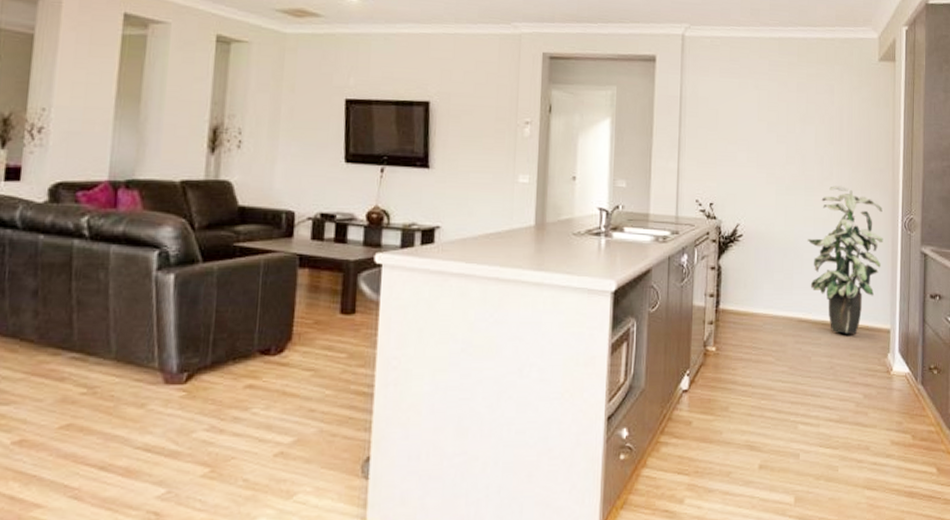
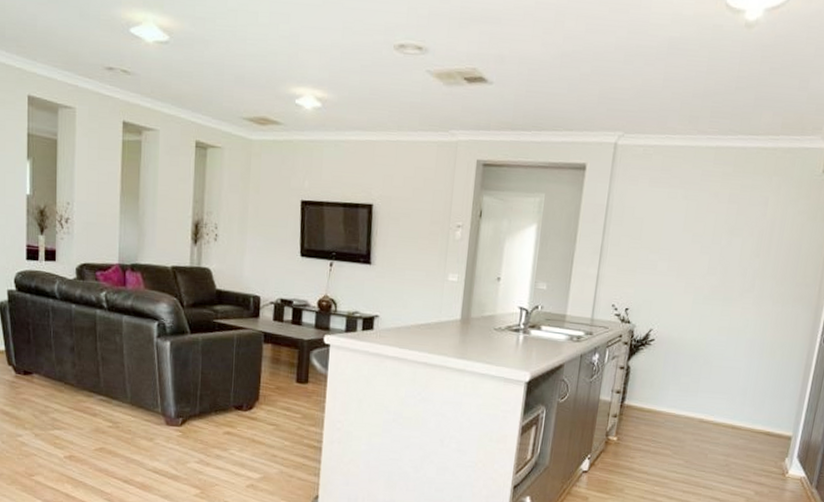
indoor plant: present [807,186,883,334] -> none [716,298,803,438]

